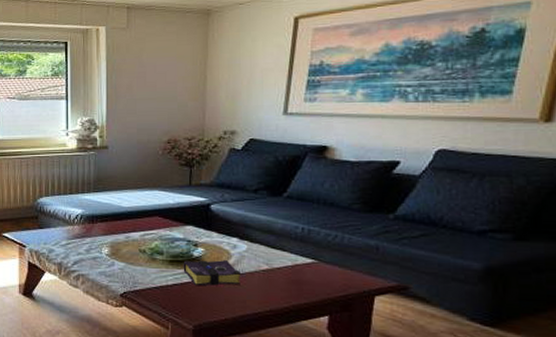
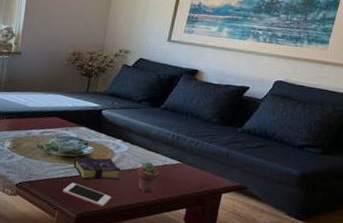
cell phone: none [174,290,233,316] -> present [63,182,111,207]
potted succulent: none [263,262,290,298] -> present [138,162,160,193]

